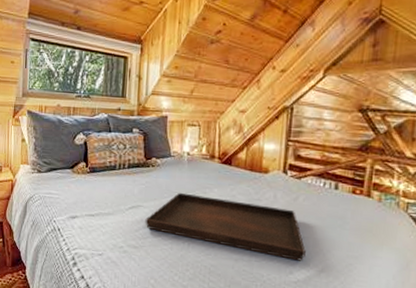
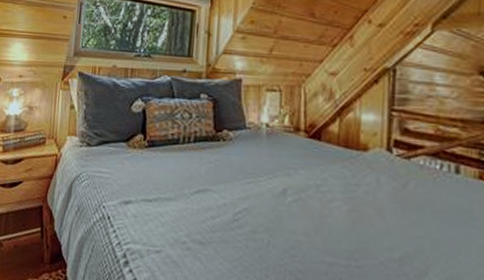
serving tray: present [145,192,306,261] -> none [214,173,422,269]

